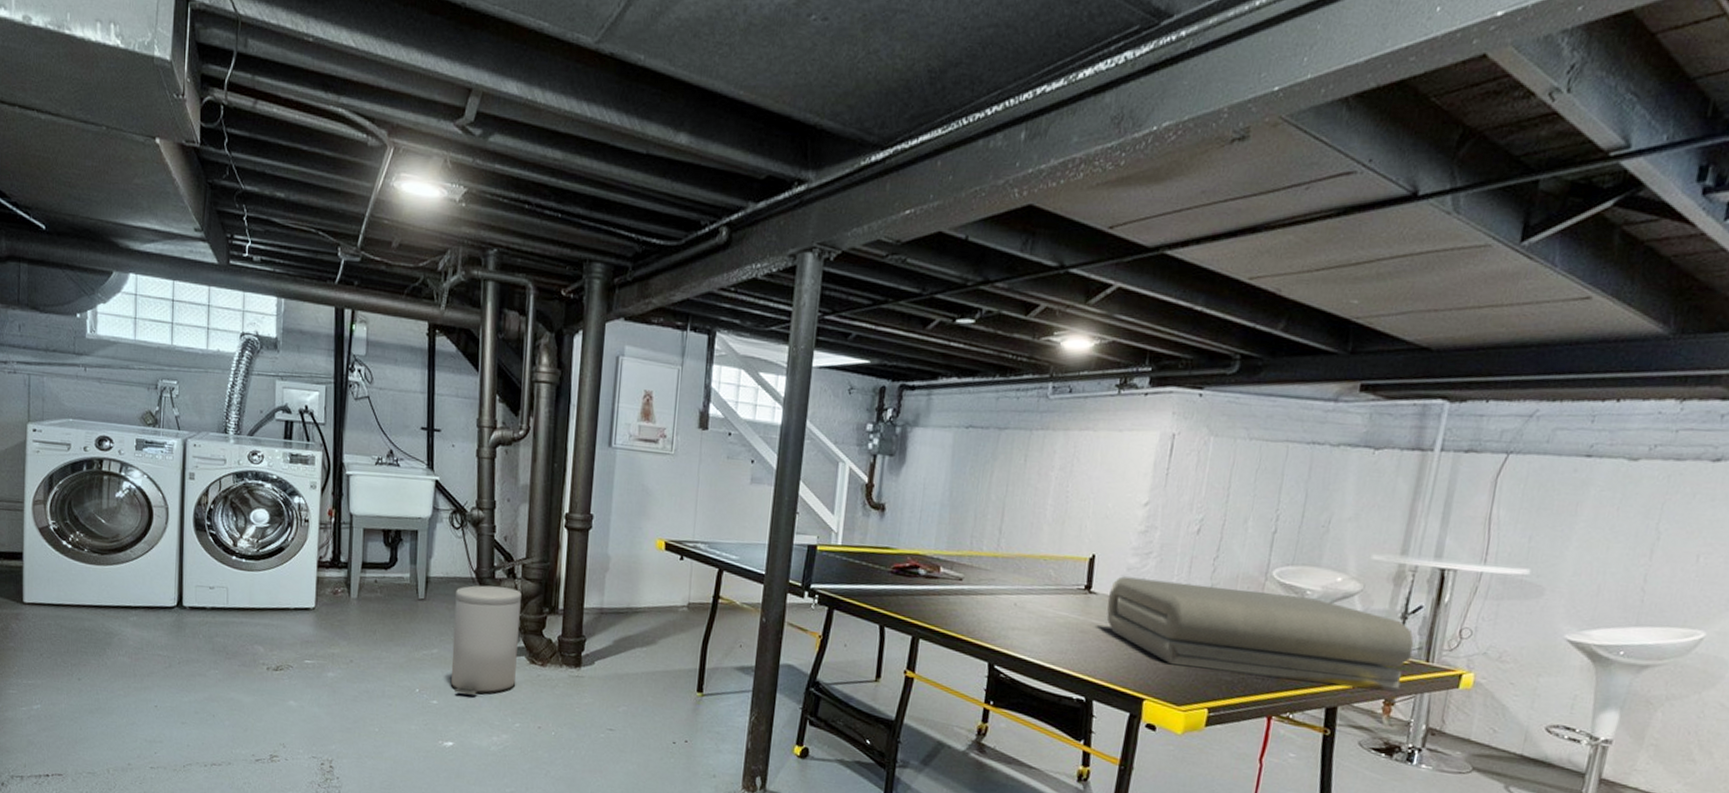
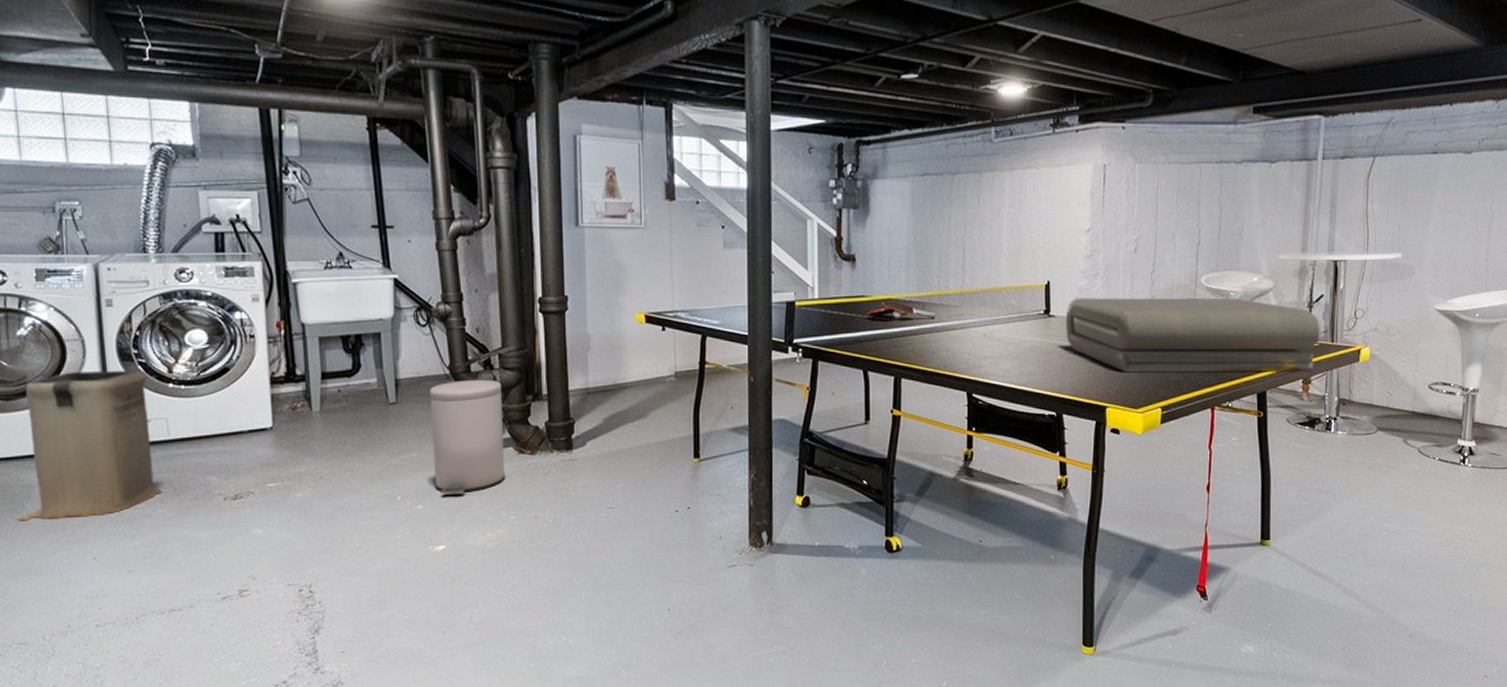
laundry basket: none [99,535,217,669] -> present [18,370,162,521]

